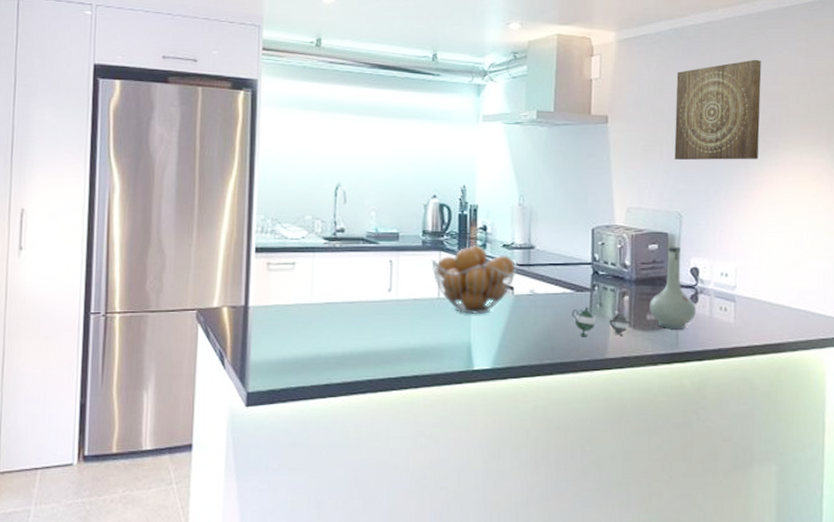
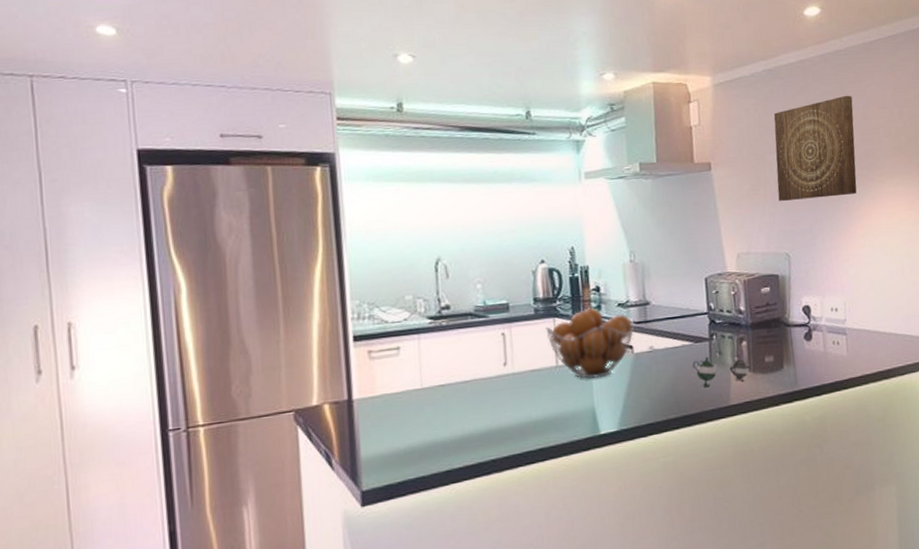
vase: present [650,246,697,328] -> none [767,286,812,368]

